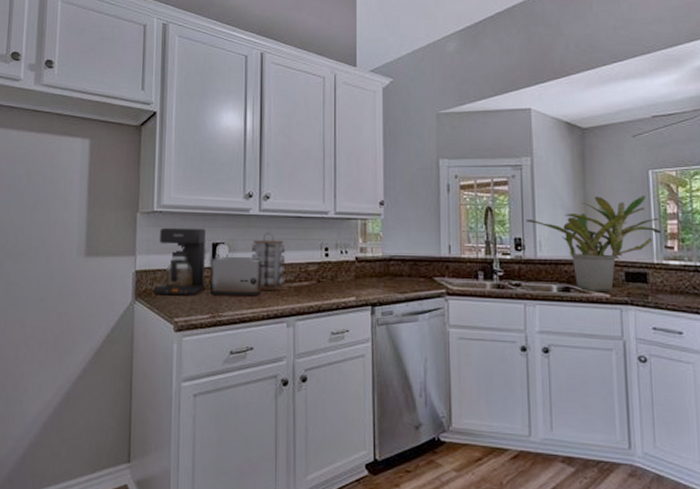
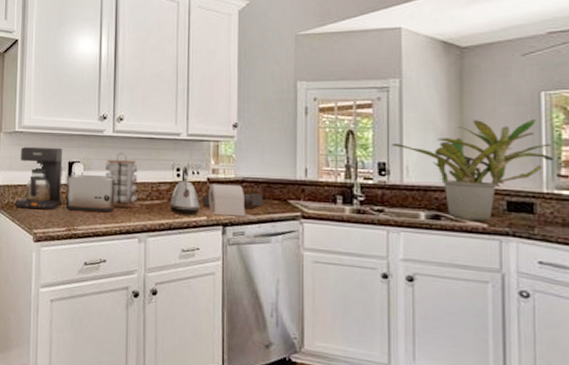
kettle: none [318,245,350,296] -> present [169,165,201,215]
paper towel holder: none [351,263,411,296] -> present [202,183,264,217]

